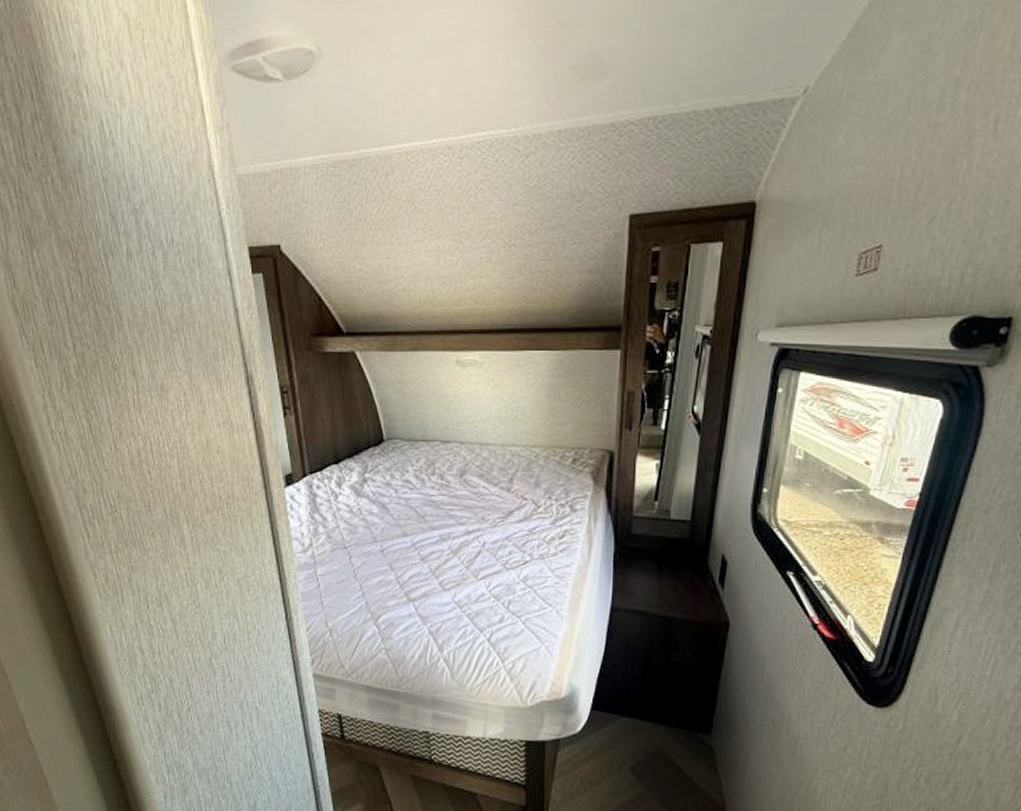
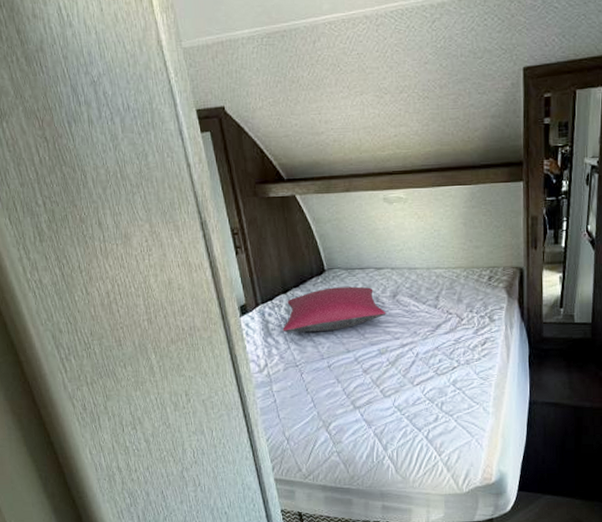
pillow: none [332,460,451,510] -> present [282,286,386,332]

